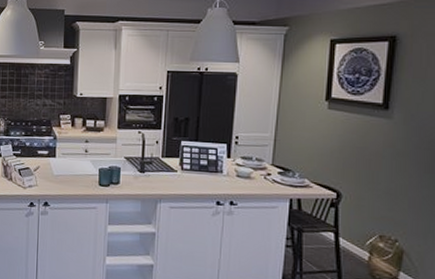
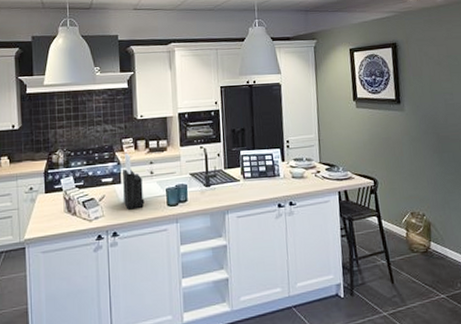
knife block: none [57,128,77,184] -> present [123,153,145,210]

